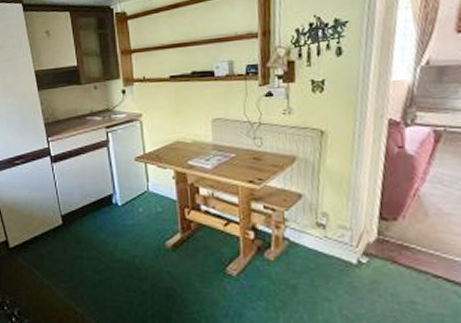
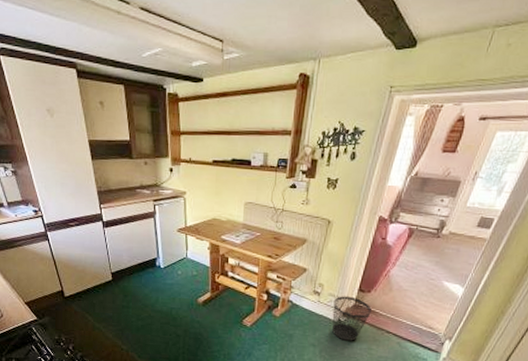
wastebasket: none [346,227,404,292] -> present [332,296,372,341]

